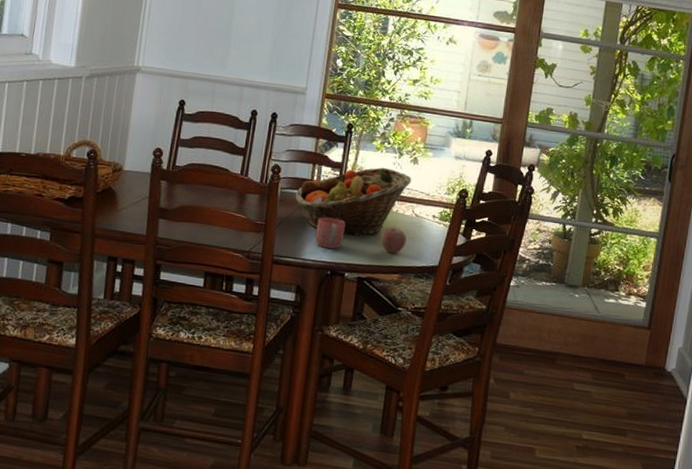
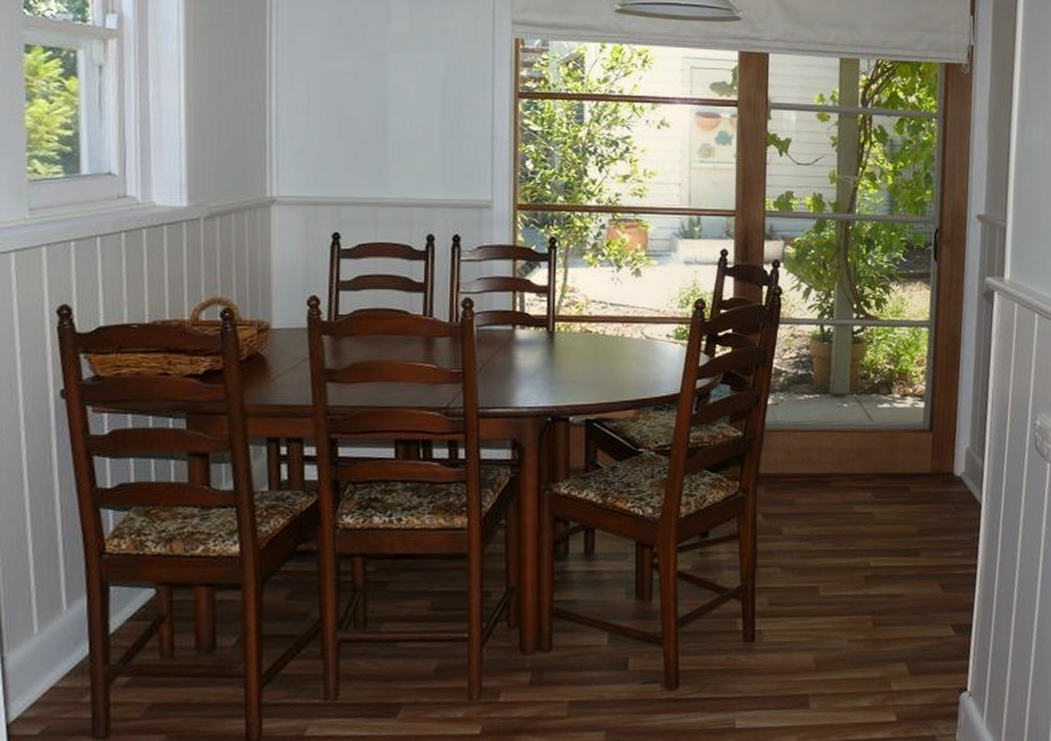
fruit basket: present [295,167,412,236] -> none [495,286,636,372]
mug: present [315,217,346,249] -> none [527,353,562,391]
apple: present [380,227,407,253] -> none [606,355,639,386]

